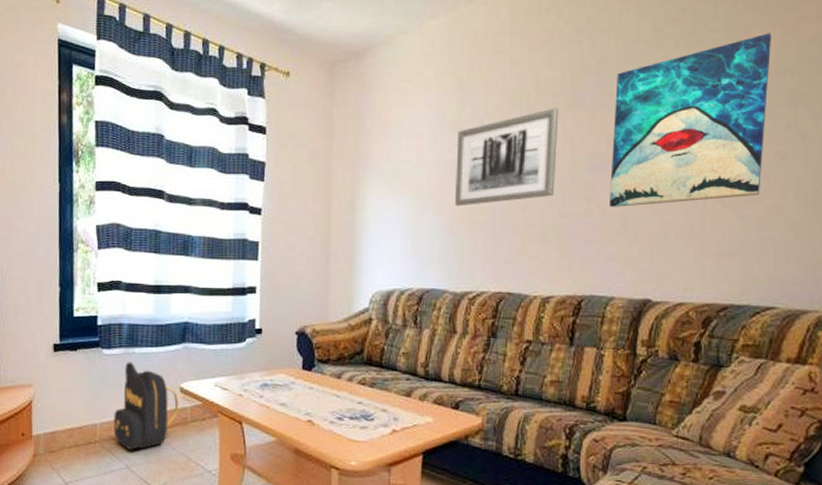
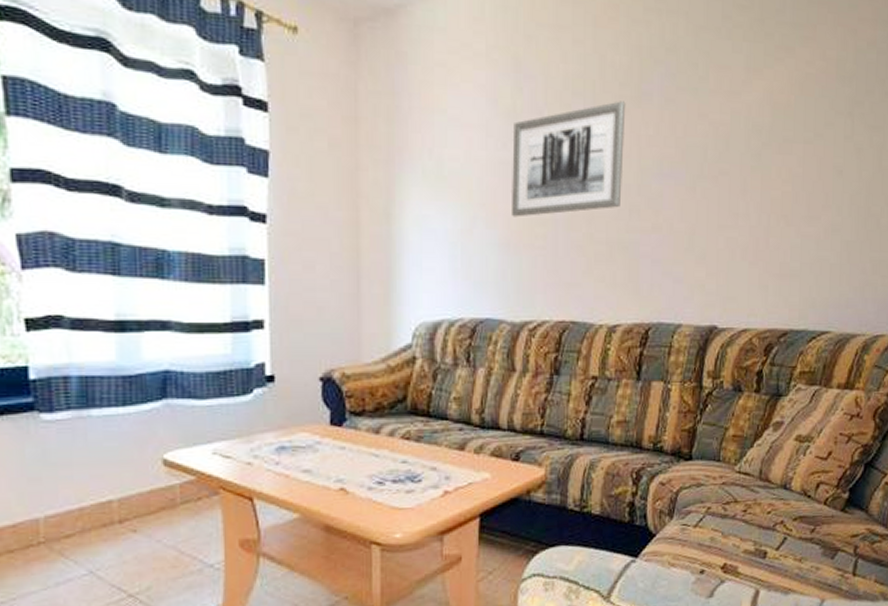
backpack: present [113,362,179,450] -> none [65,429,163,549]
wall art: present [610,33,771,207] -> none [678,32,833,222]

